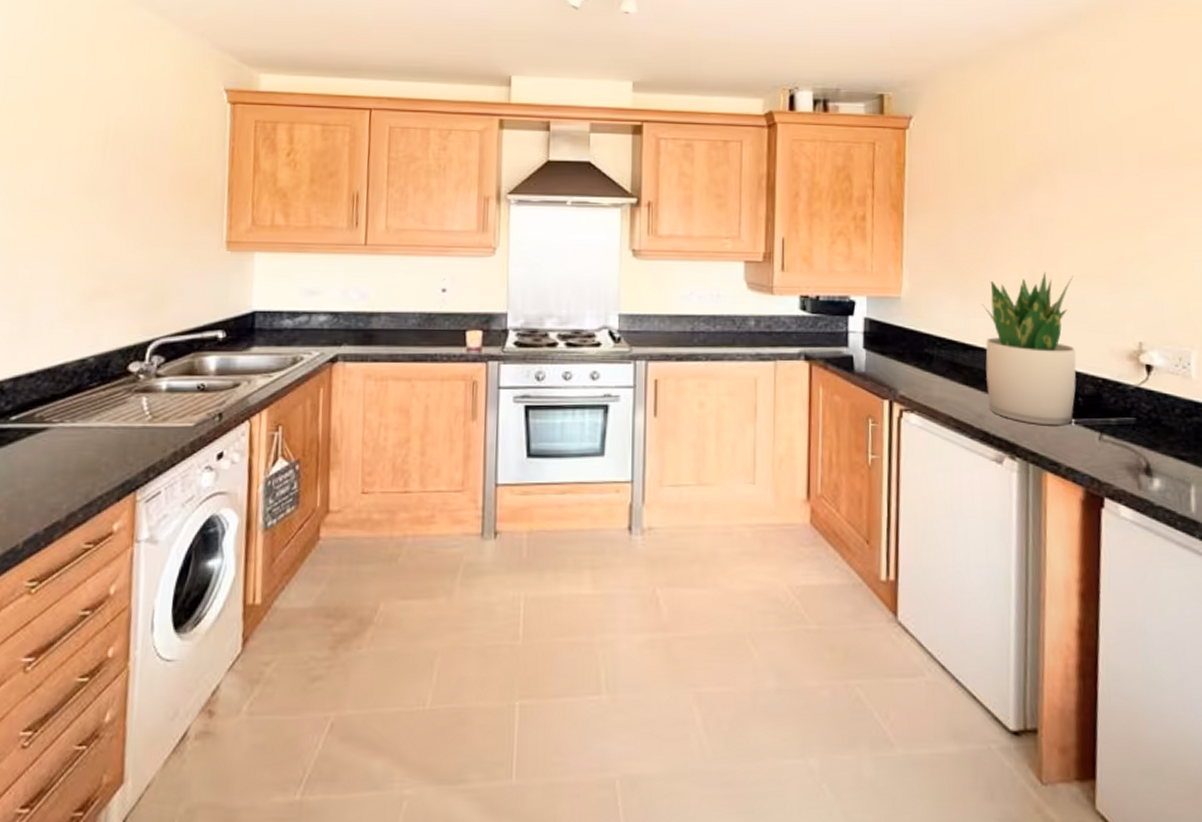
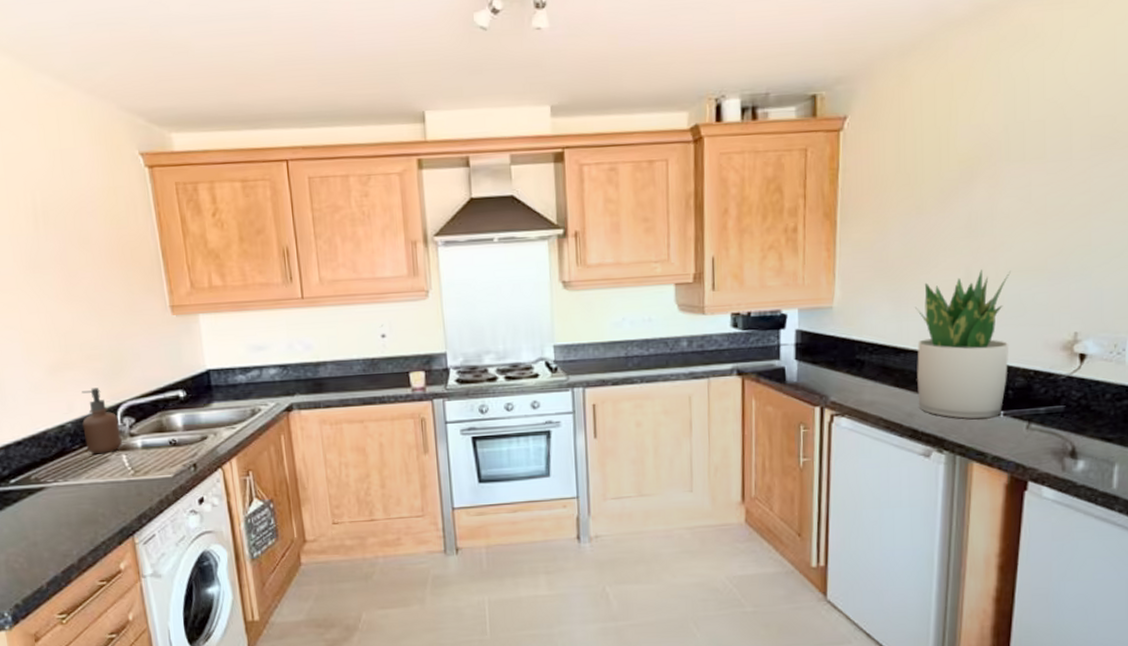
soap dispenser: none [104,321,147,395] -> present [82,388,122,455]

